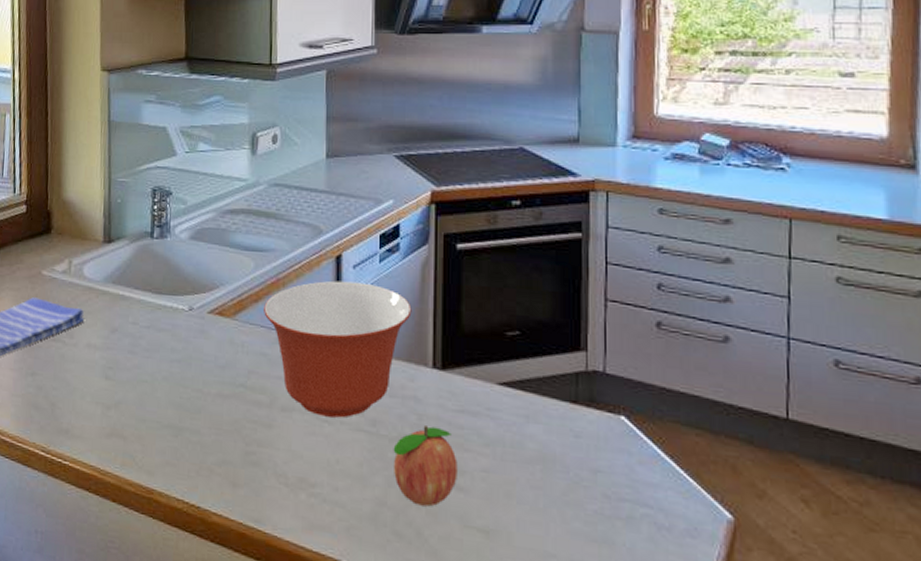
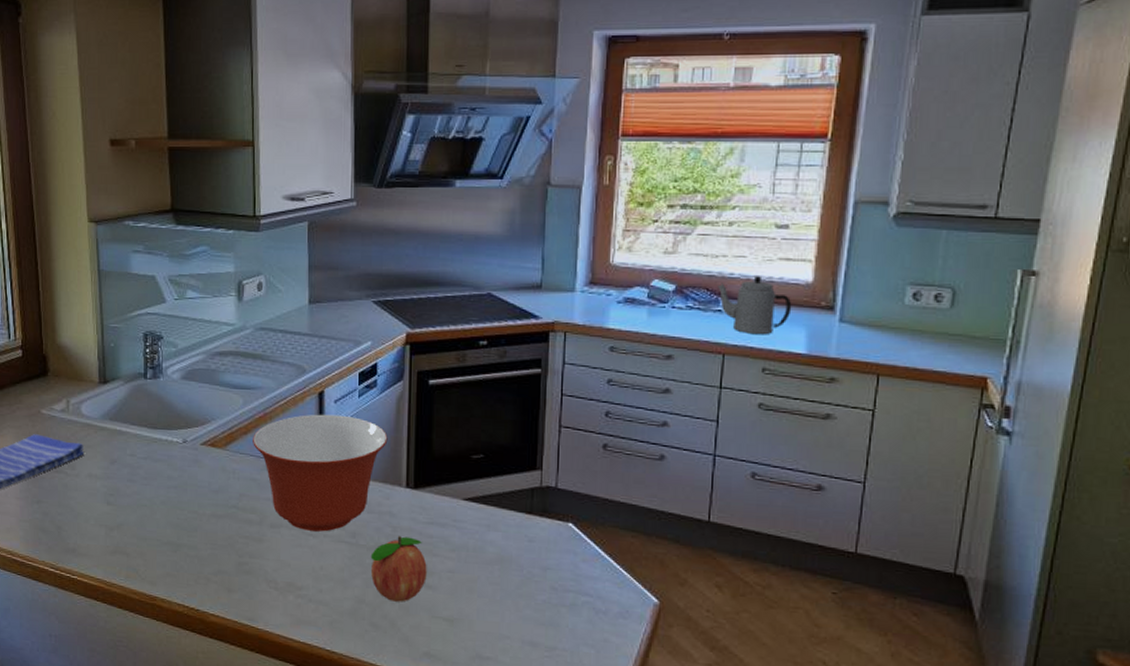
teapot: none [778,130,866,196] -> present [718,276,792,334]

